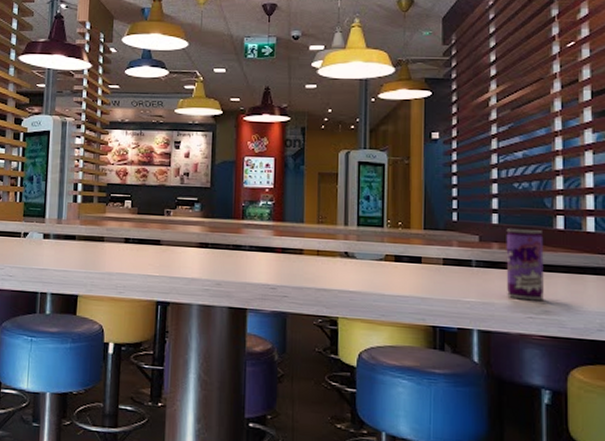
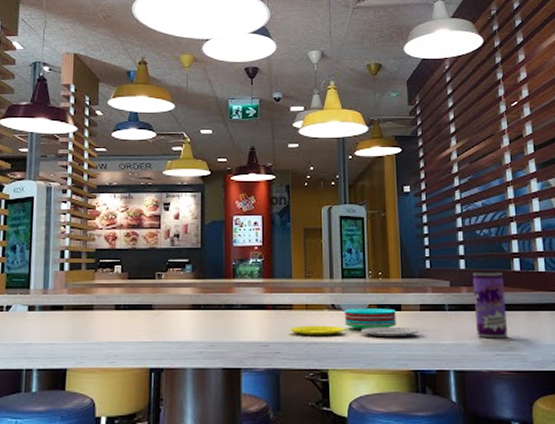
plate: none [299,257,439,291] -> present [290,308,418,338]

